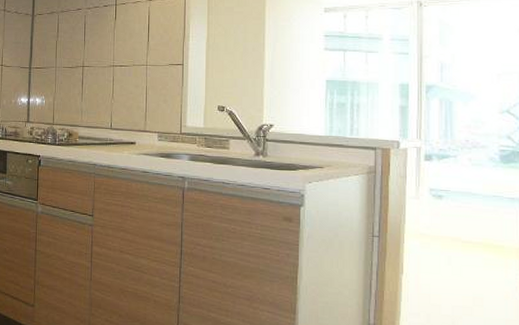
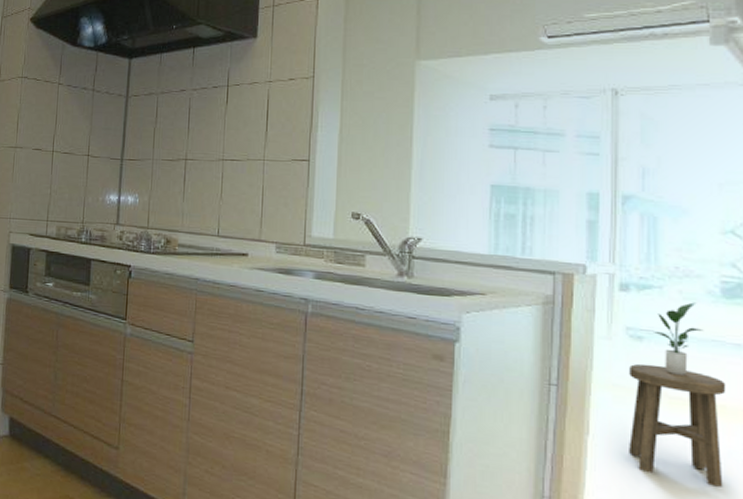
stool: none [433,216,504,310] -> present [629,363,726,488]
potted plant: none [451,167,488,224] -> present [654,302,704,375]

